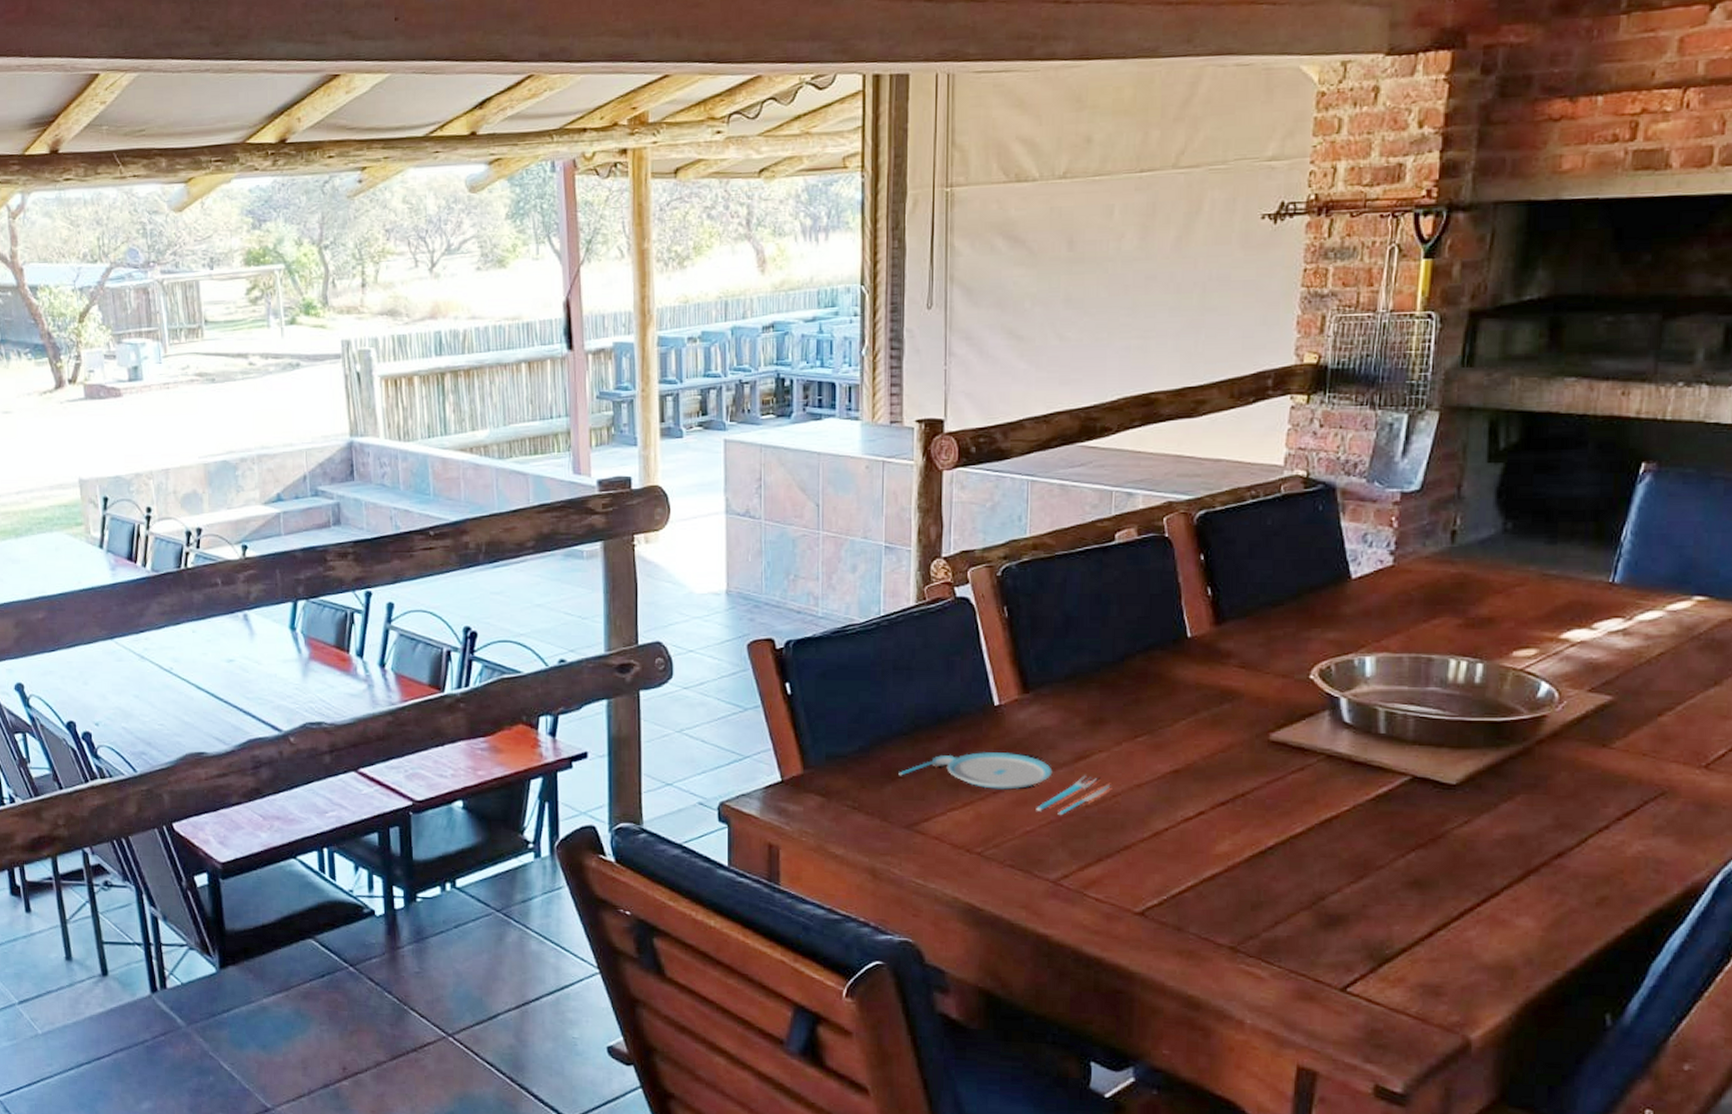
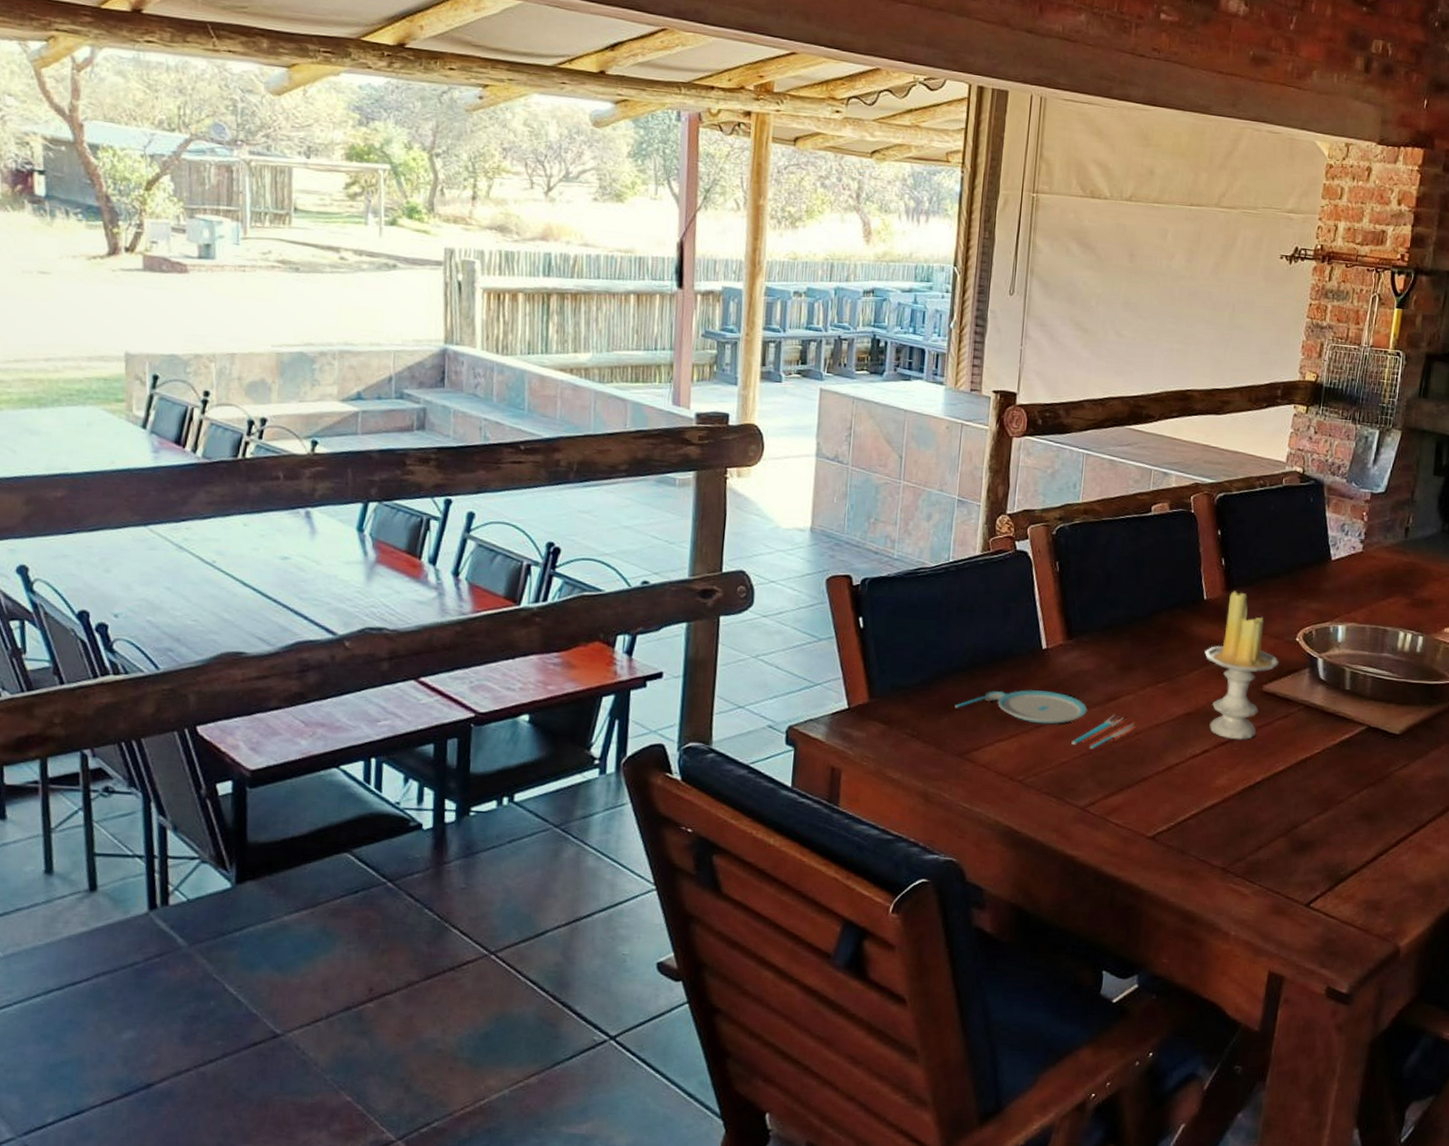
candle: none [1192,624,1289,799] -> present [1204,590,1279,740]

